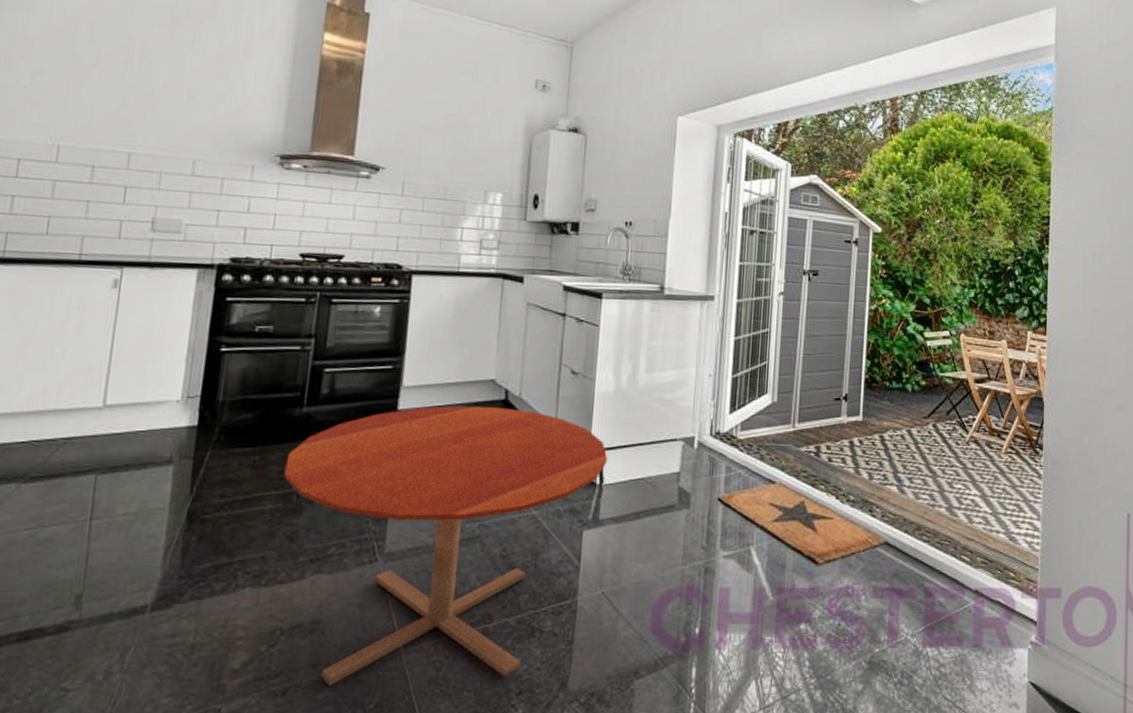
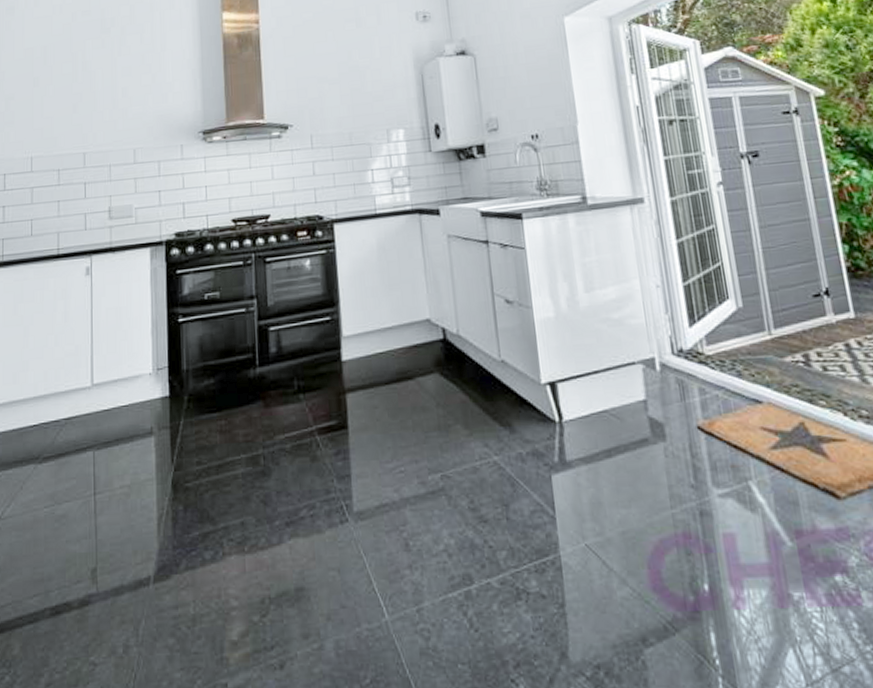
round table: present [284,406,608,687] -> none [249,347,563,659]

